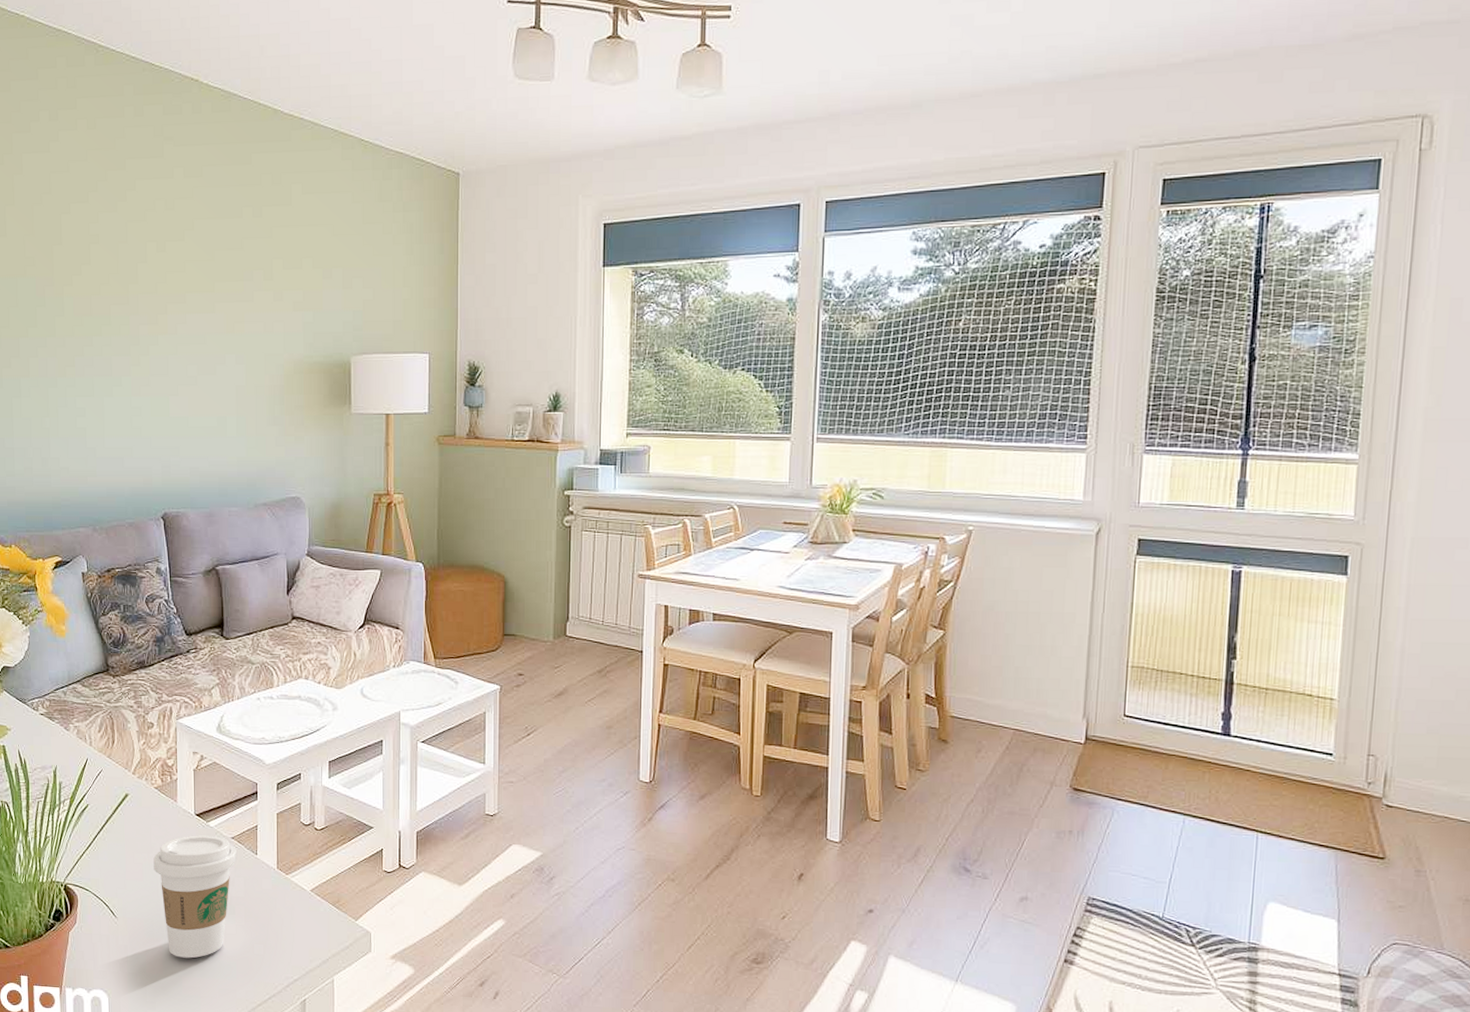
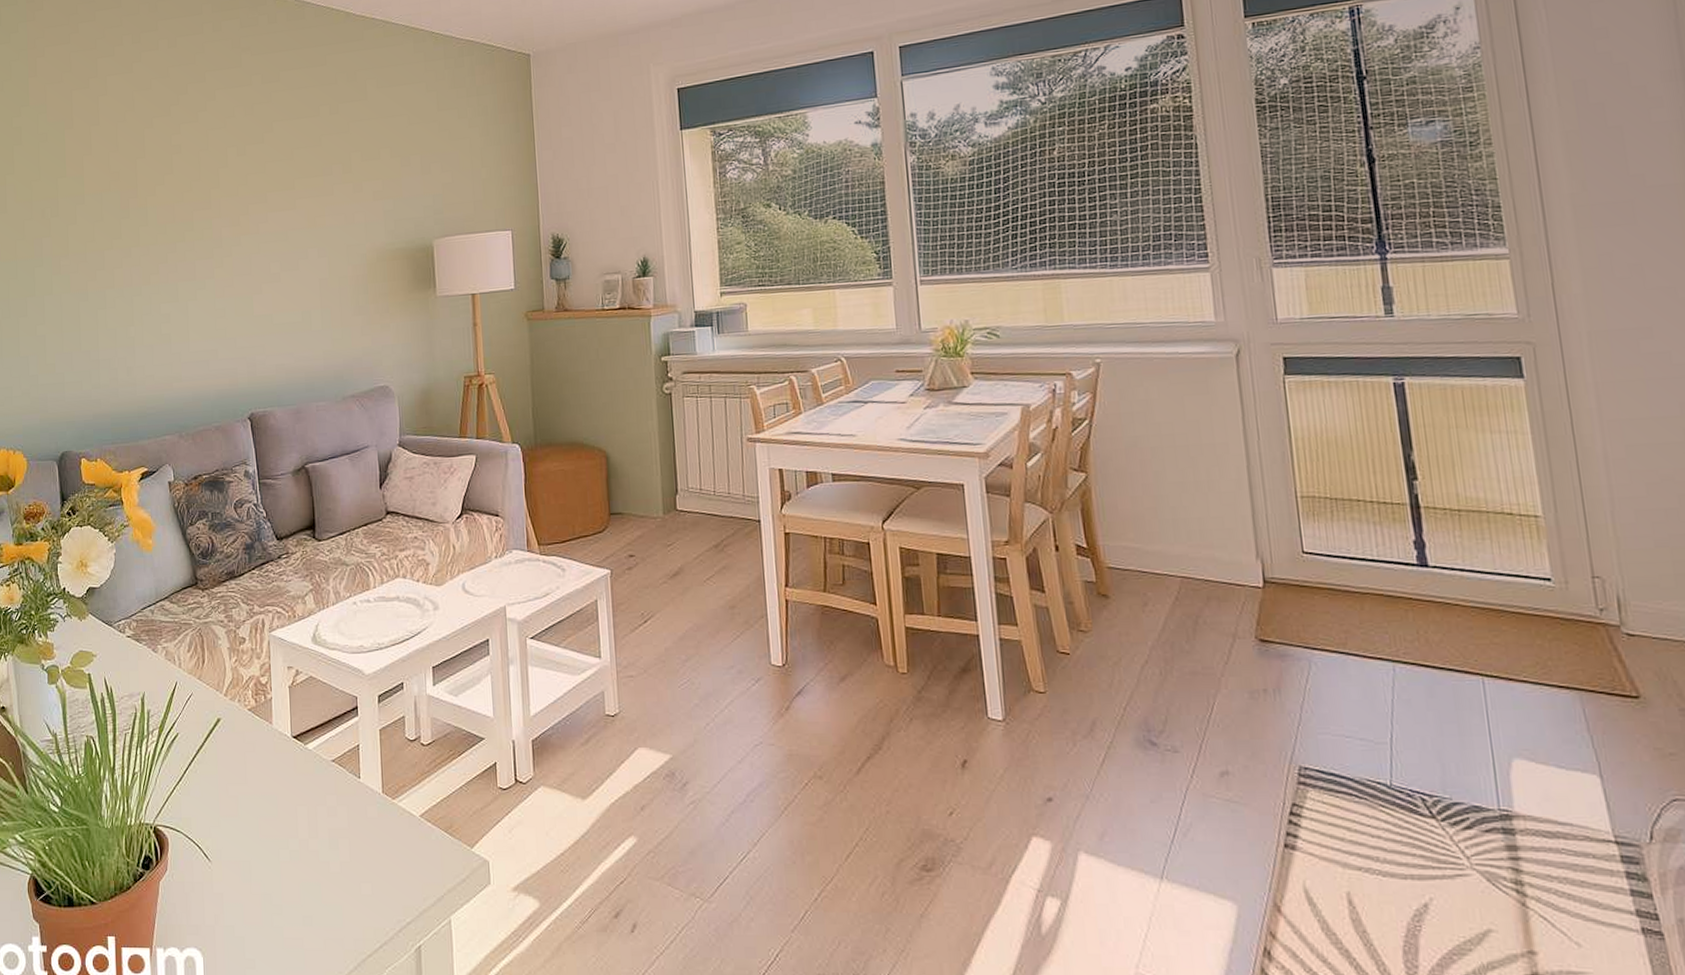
coffee cup: present [153,835,237,959] -> none [249,760,338,904]

